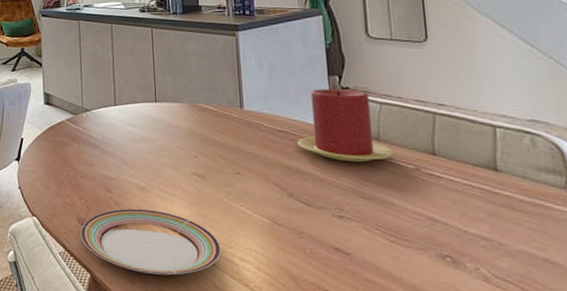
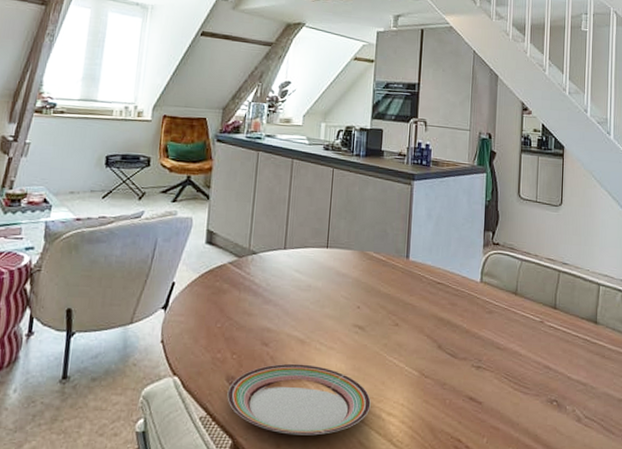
candle: present [297,89,395,162] -> none [451,243,527,315]

